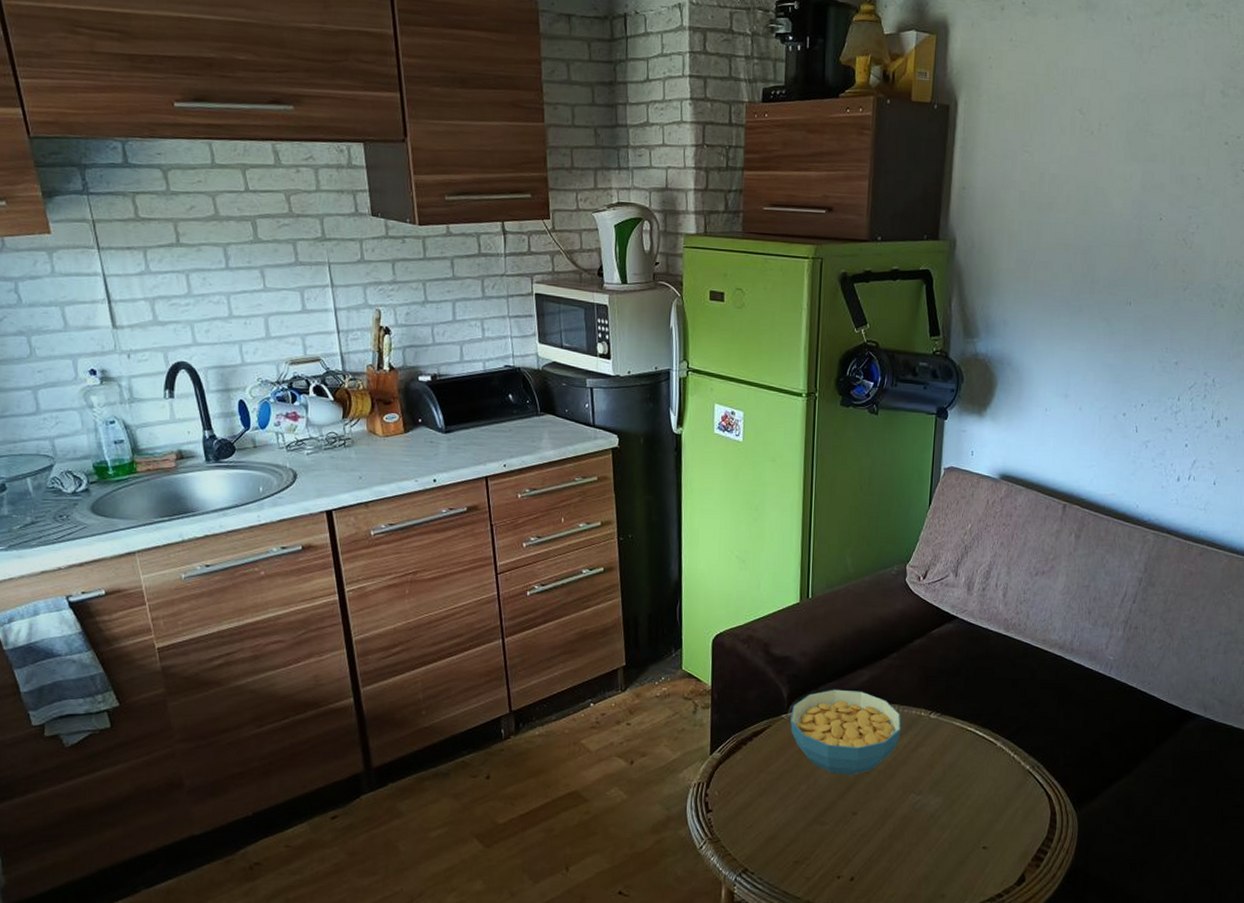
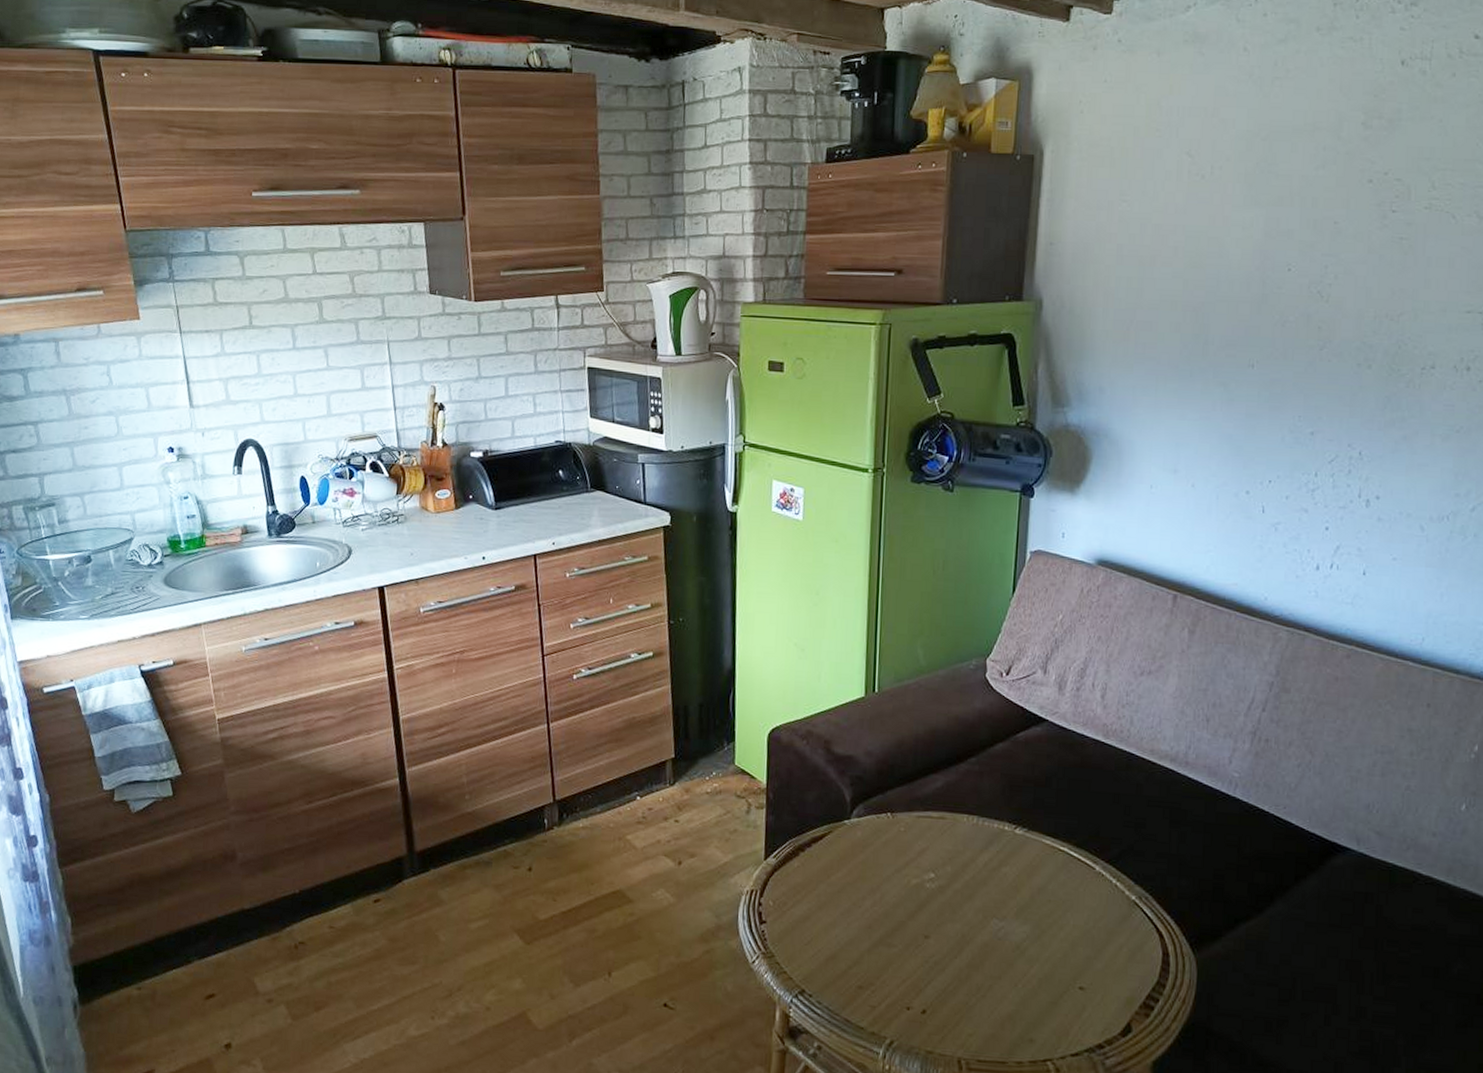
cereal bowl: present [790,689,902,775] -> none [853,794,981,893]

